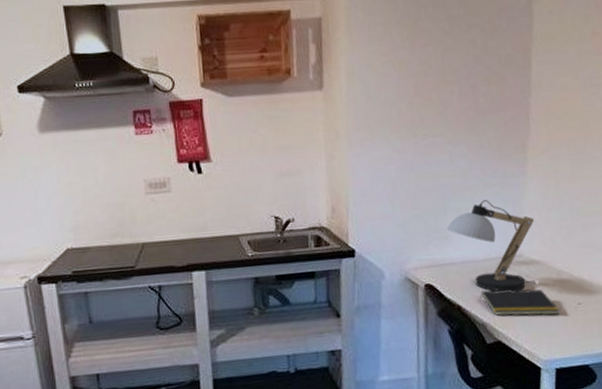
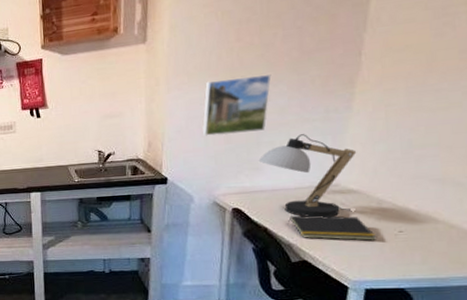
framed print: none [388,134,452,201] -> present [202,75,272,136]

